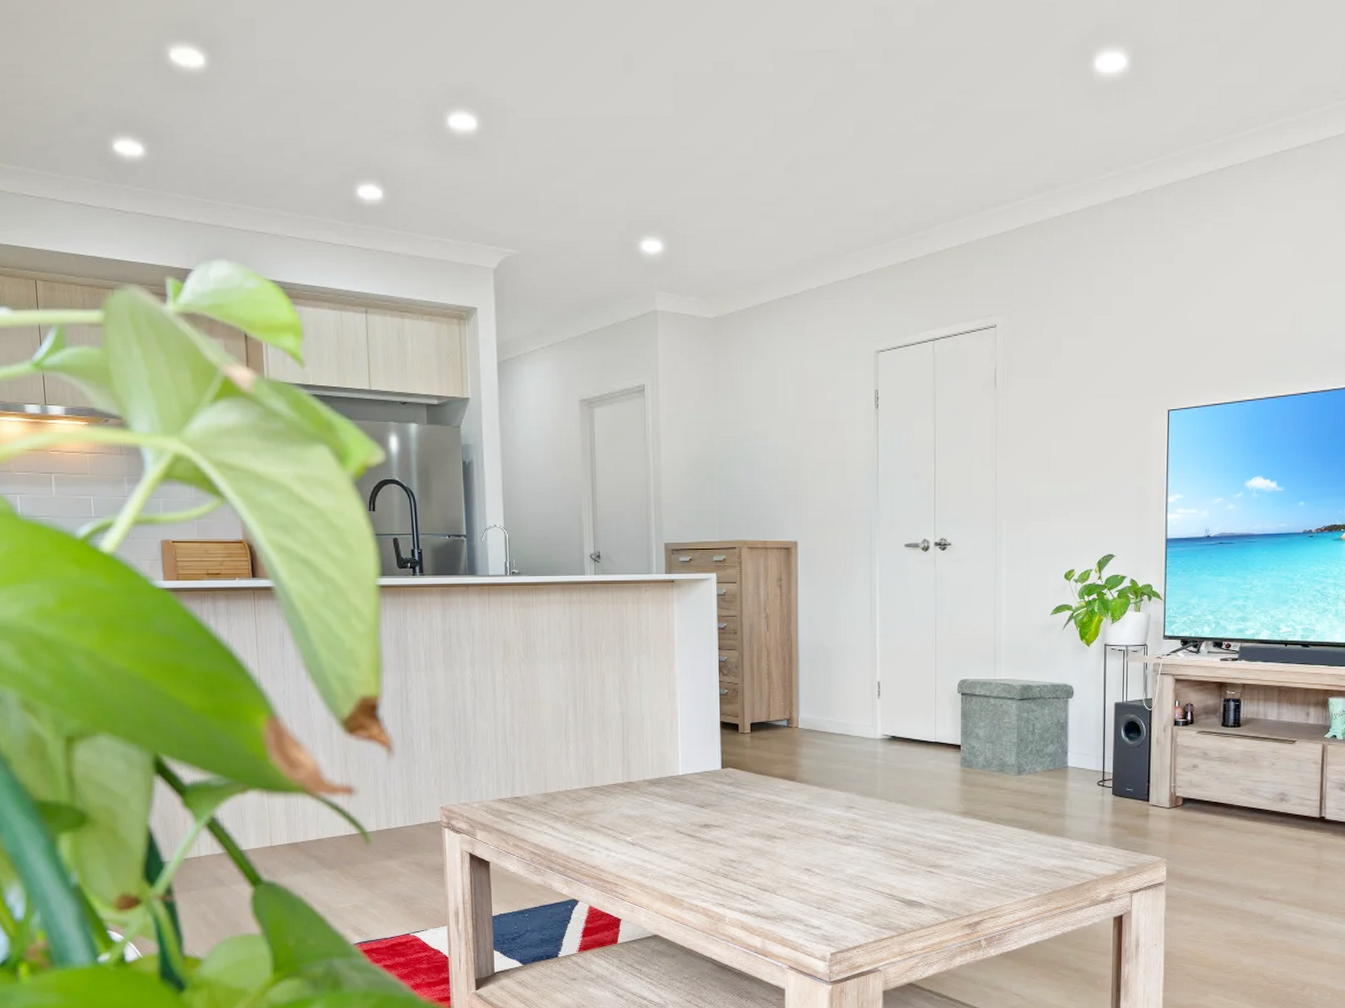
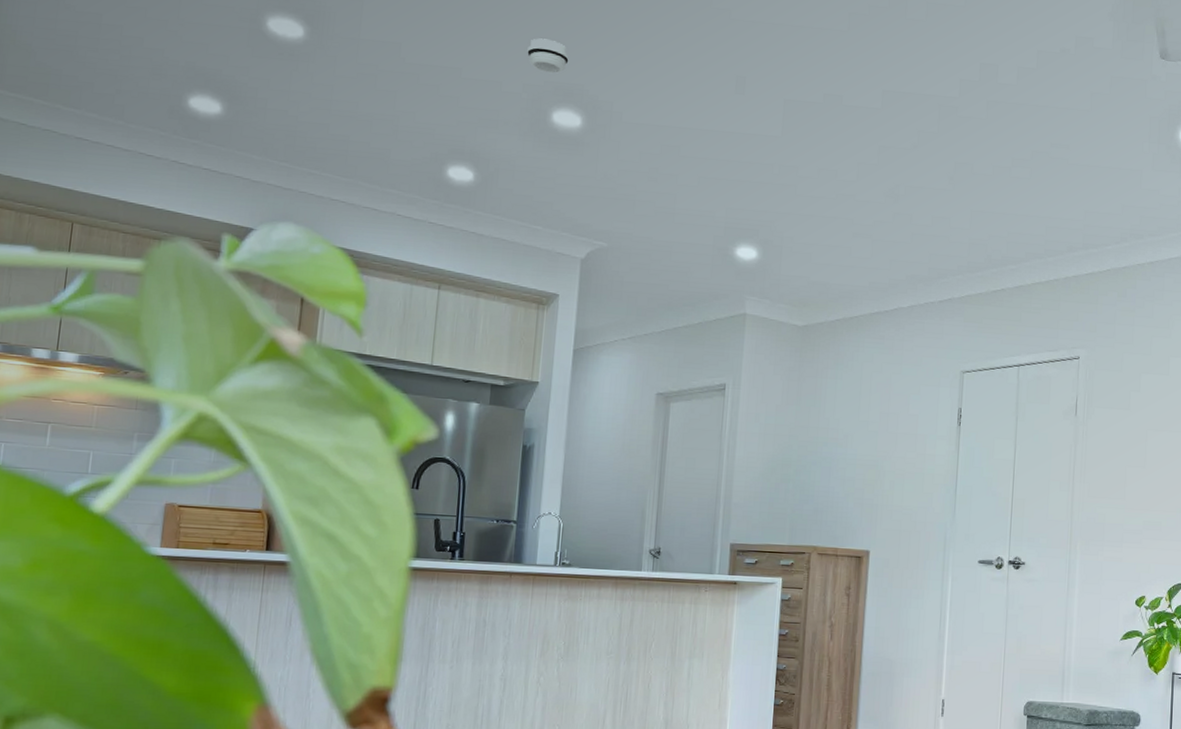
smoke detector: none [415,37,457,74] -> present [527,38,569,74]

